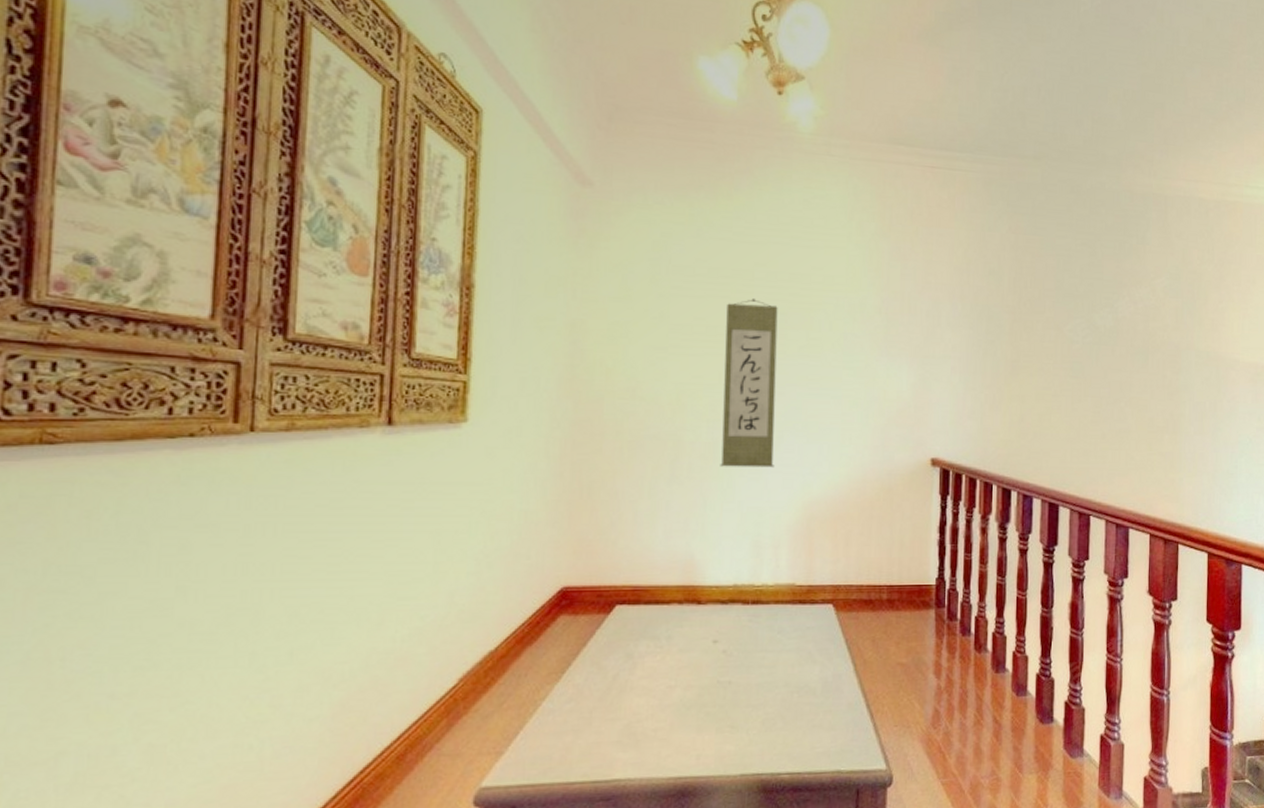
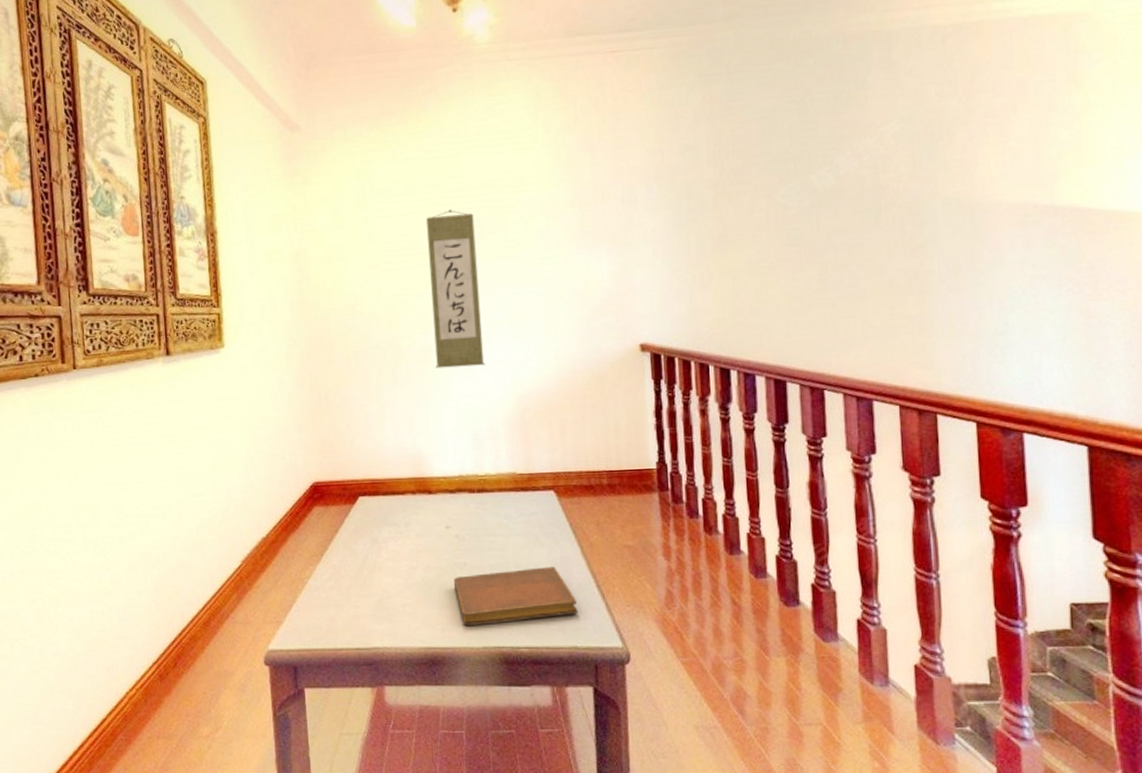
notebook: none [715,685,845,752] -> present [453,566,578,627]

